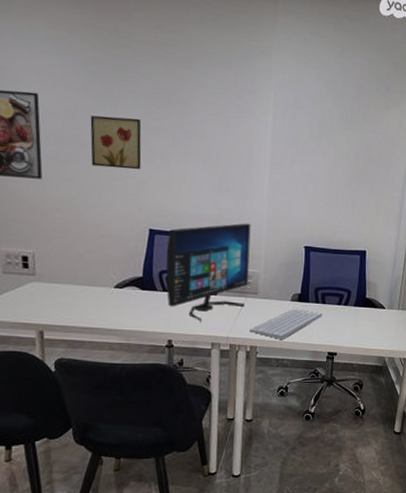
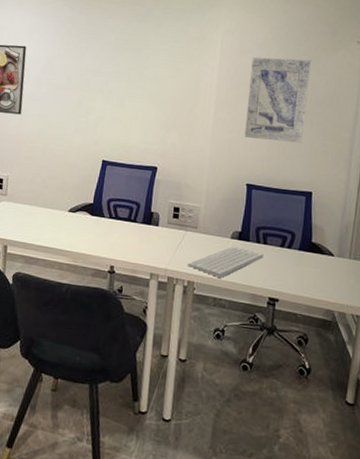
wall art: present [90,115,142,170] -> none [60,62,103,108]
computer monitor: present [166,223,251,322] -> none [112,158,194,251]
wall art: none [301,113,365,203] -> present [245,57,311,143]

